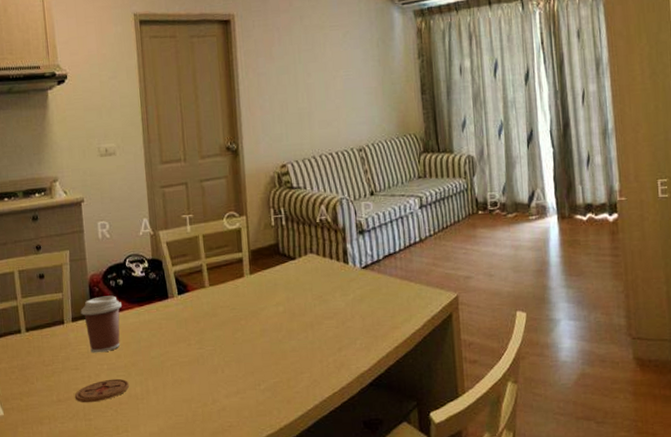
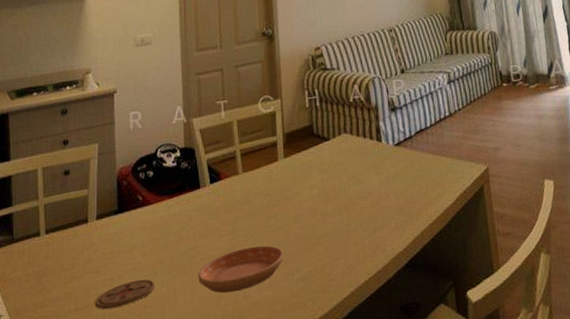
coffee cup: present [80,295,122,353] -> none [106,188,151,253]
saucer: none [169,356,250,397] -> present [198,245,283,293]

